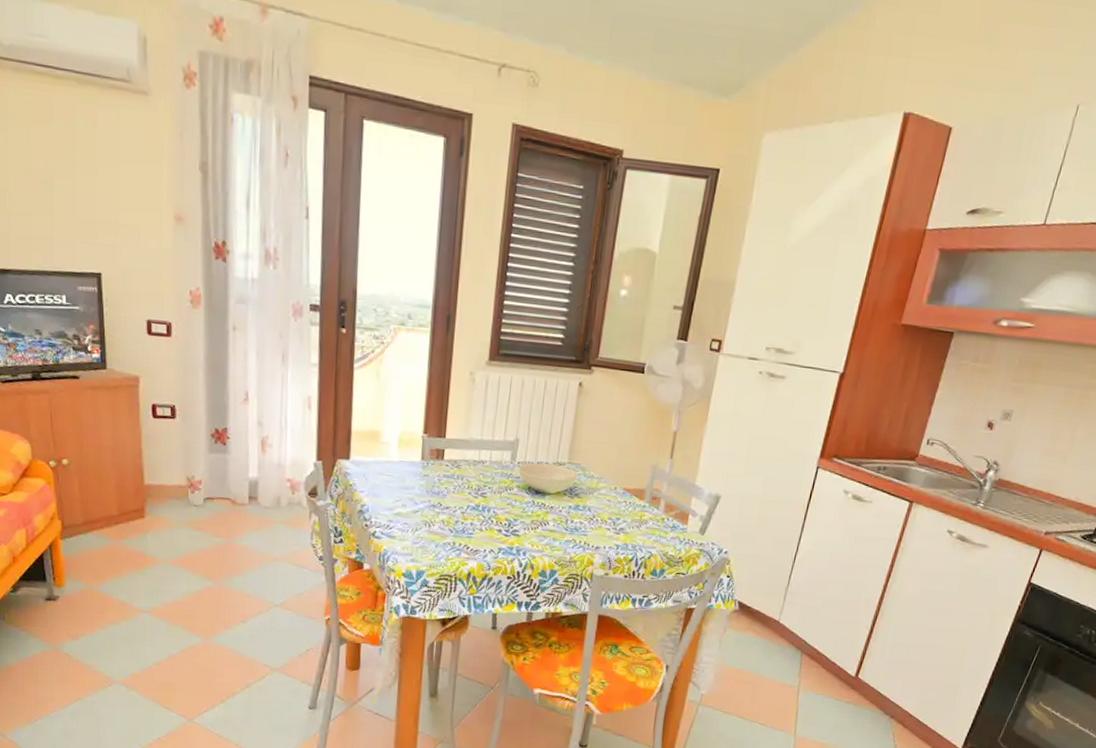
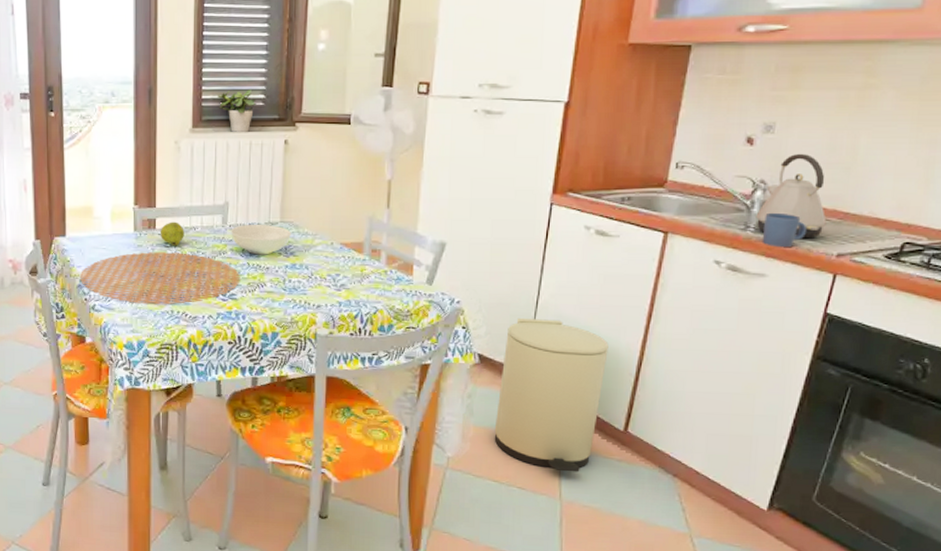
place mat: none [361,482,525,536] -> present [79,252,241,304]
fruit: none [447,453,473,480] -> present [159,221,184,247]
potted plant: none [517,326,555,372] -> present [218,89,256,133]
pedal bin: none [744,570,852,712] -> present [494,317,609,472]
kettle: none [986,440,1046,517] -> present [756,153,827,239]
mug: none [987,491,1025,524] -> present [761,212,806,248]

